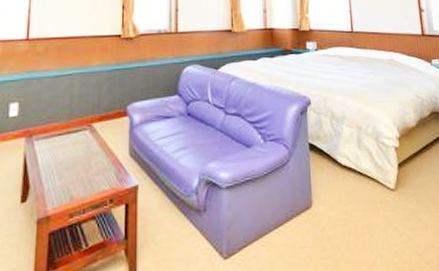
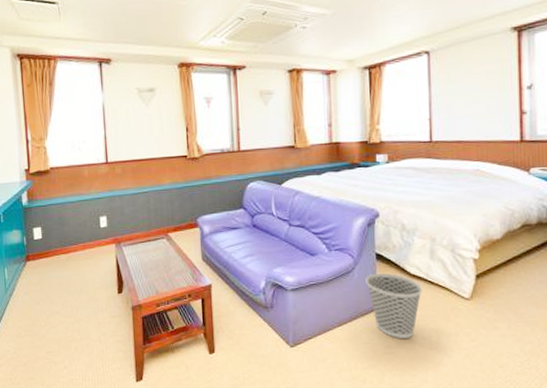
wastebasket: none [300,164,353,239] -> present [365,273,422,338]

